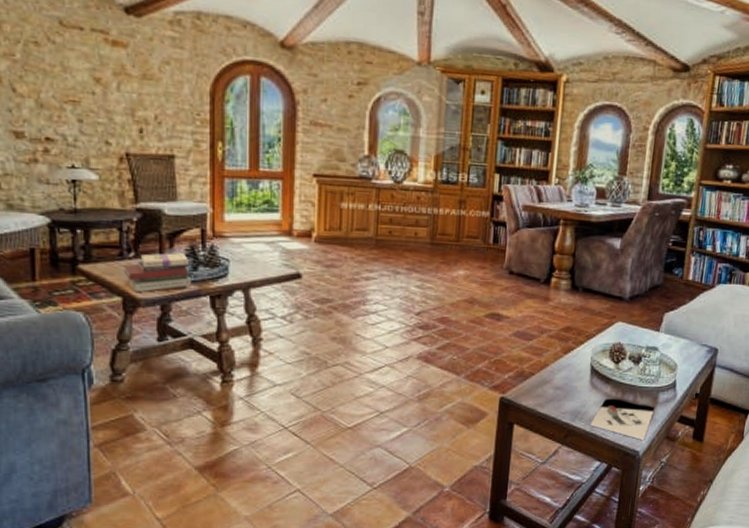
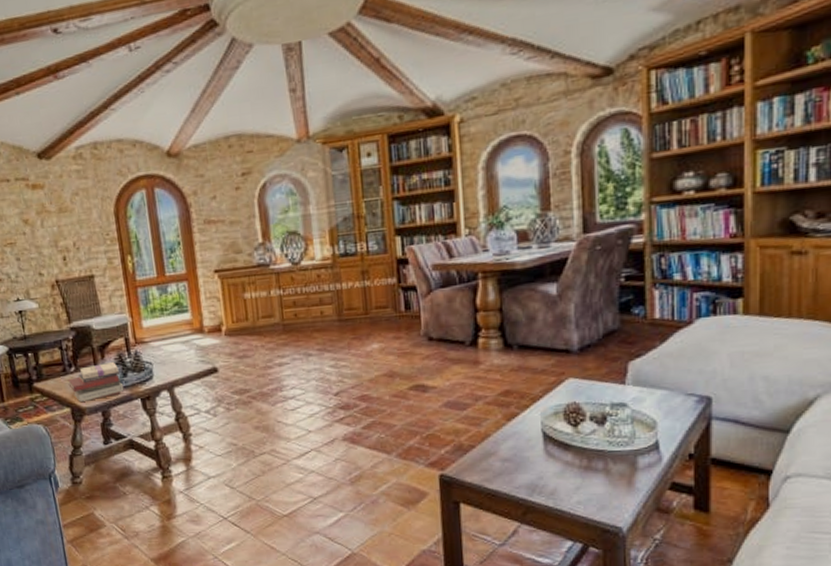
architectural model: present [590,395,655,441] -> none [552,463,635,515]

